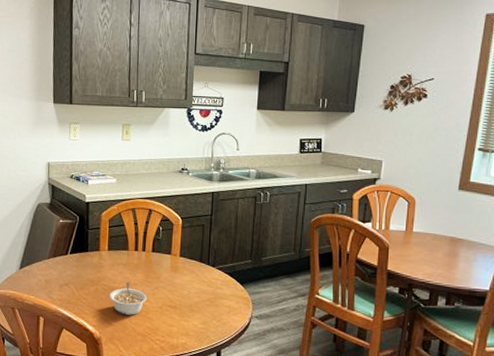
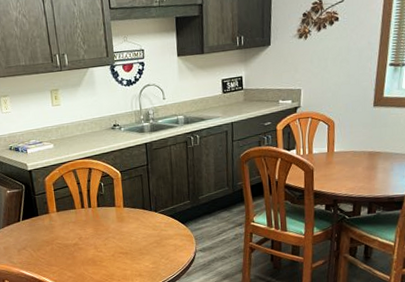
legume: present [109,283,147,315] -> none [65,238,99,267]

